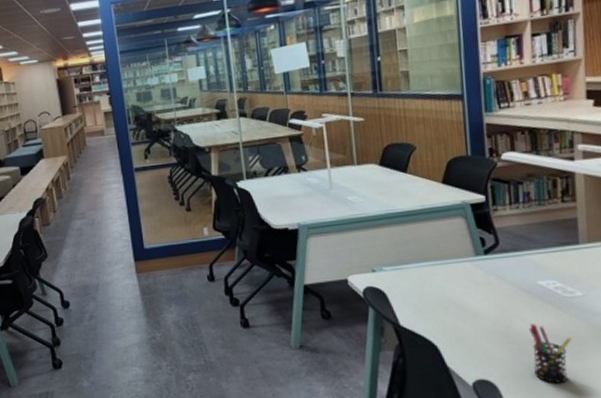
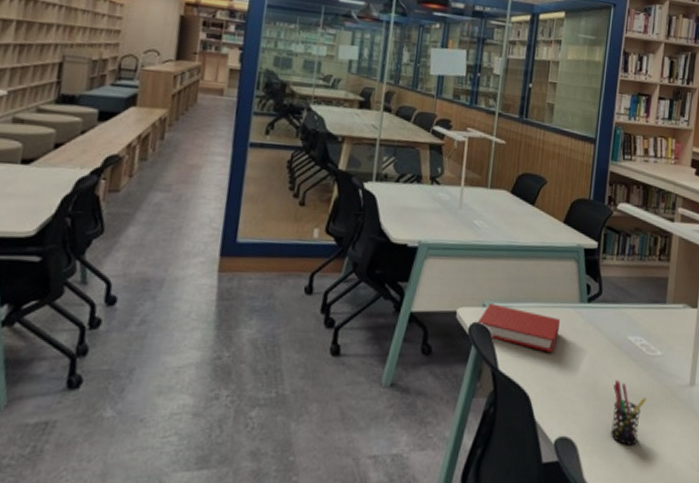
book: none [370,268,457,305] -> present [477,303,560,352]

